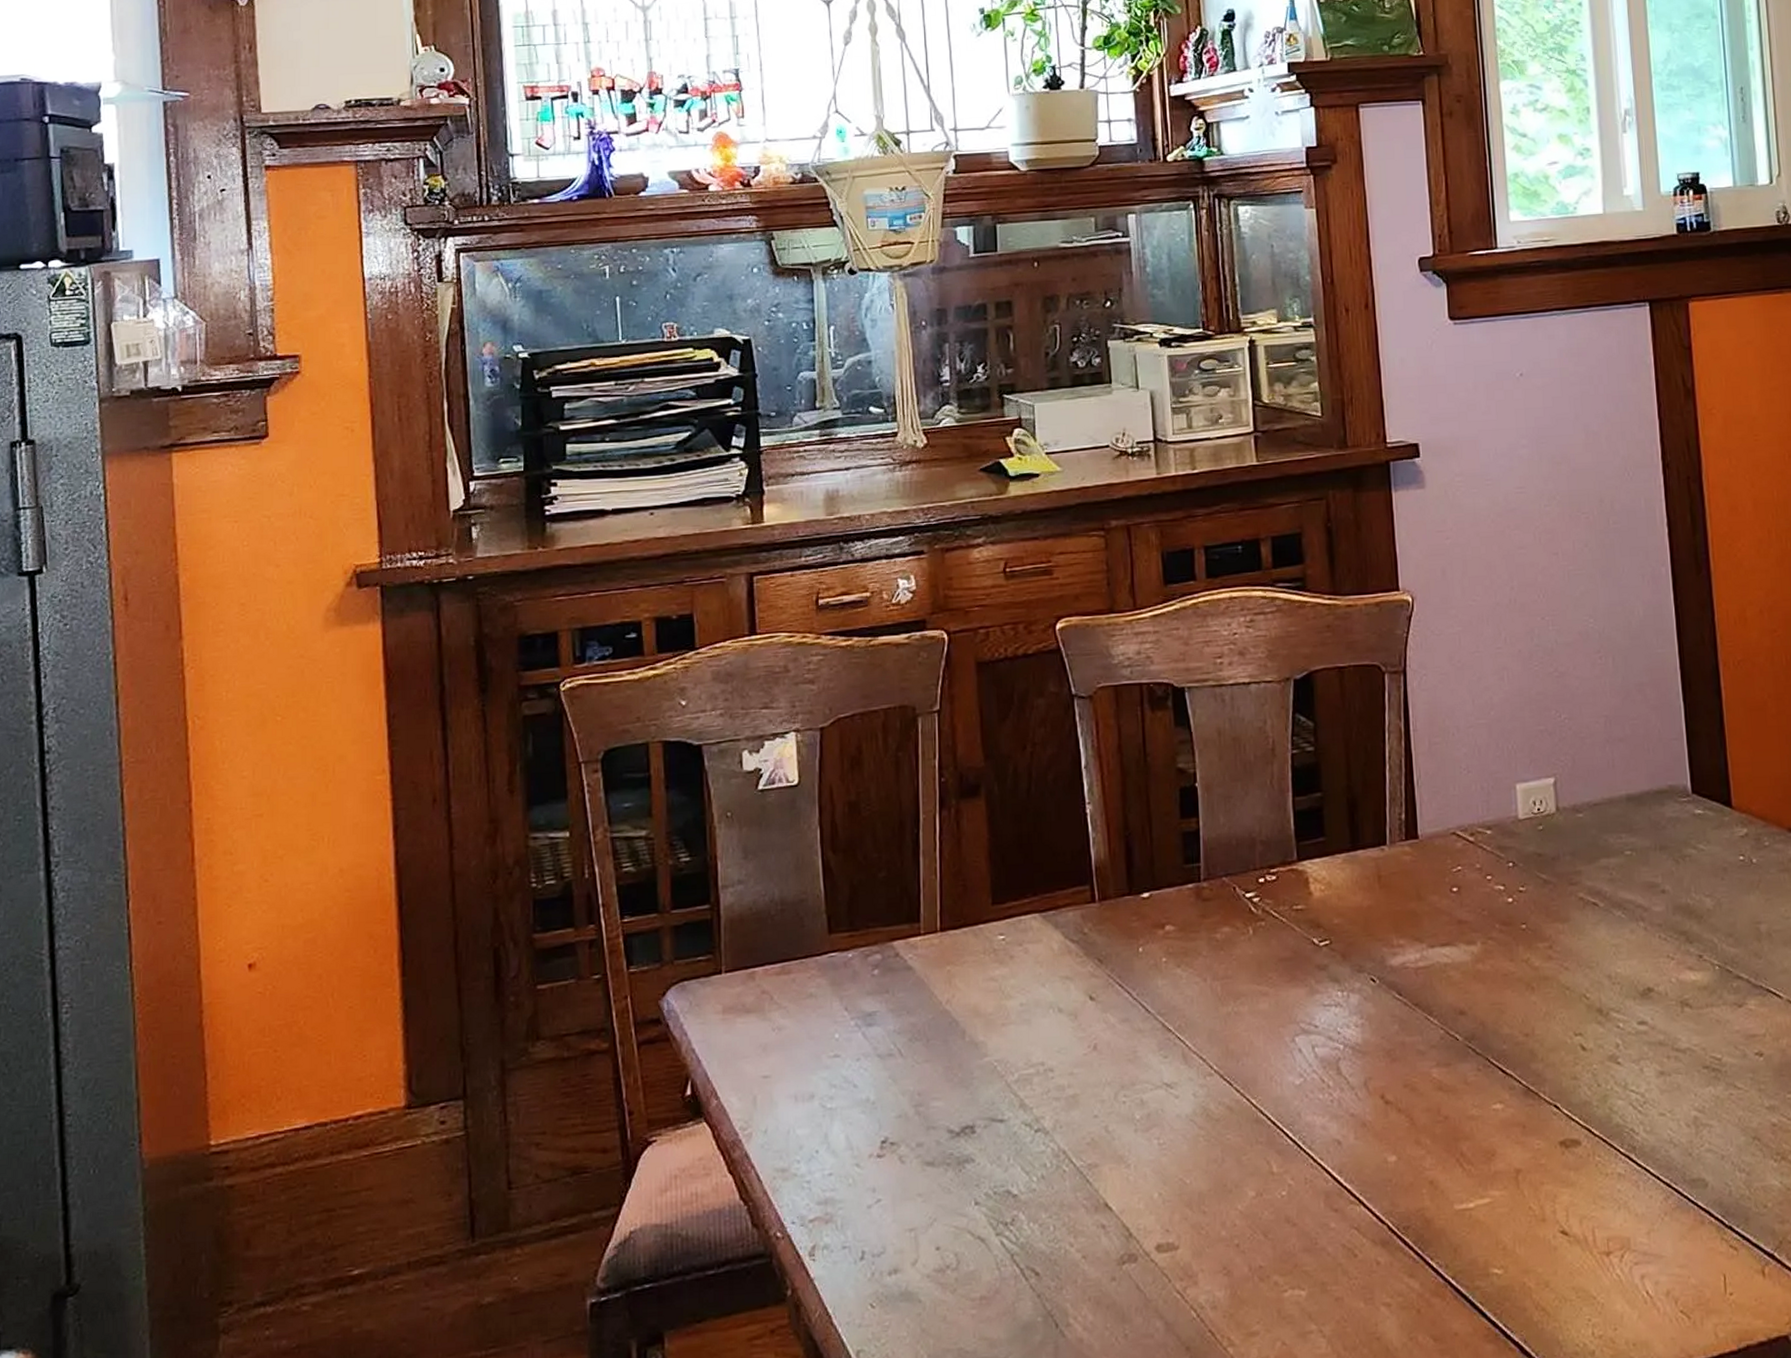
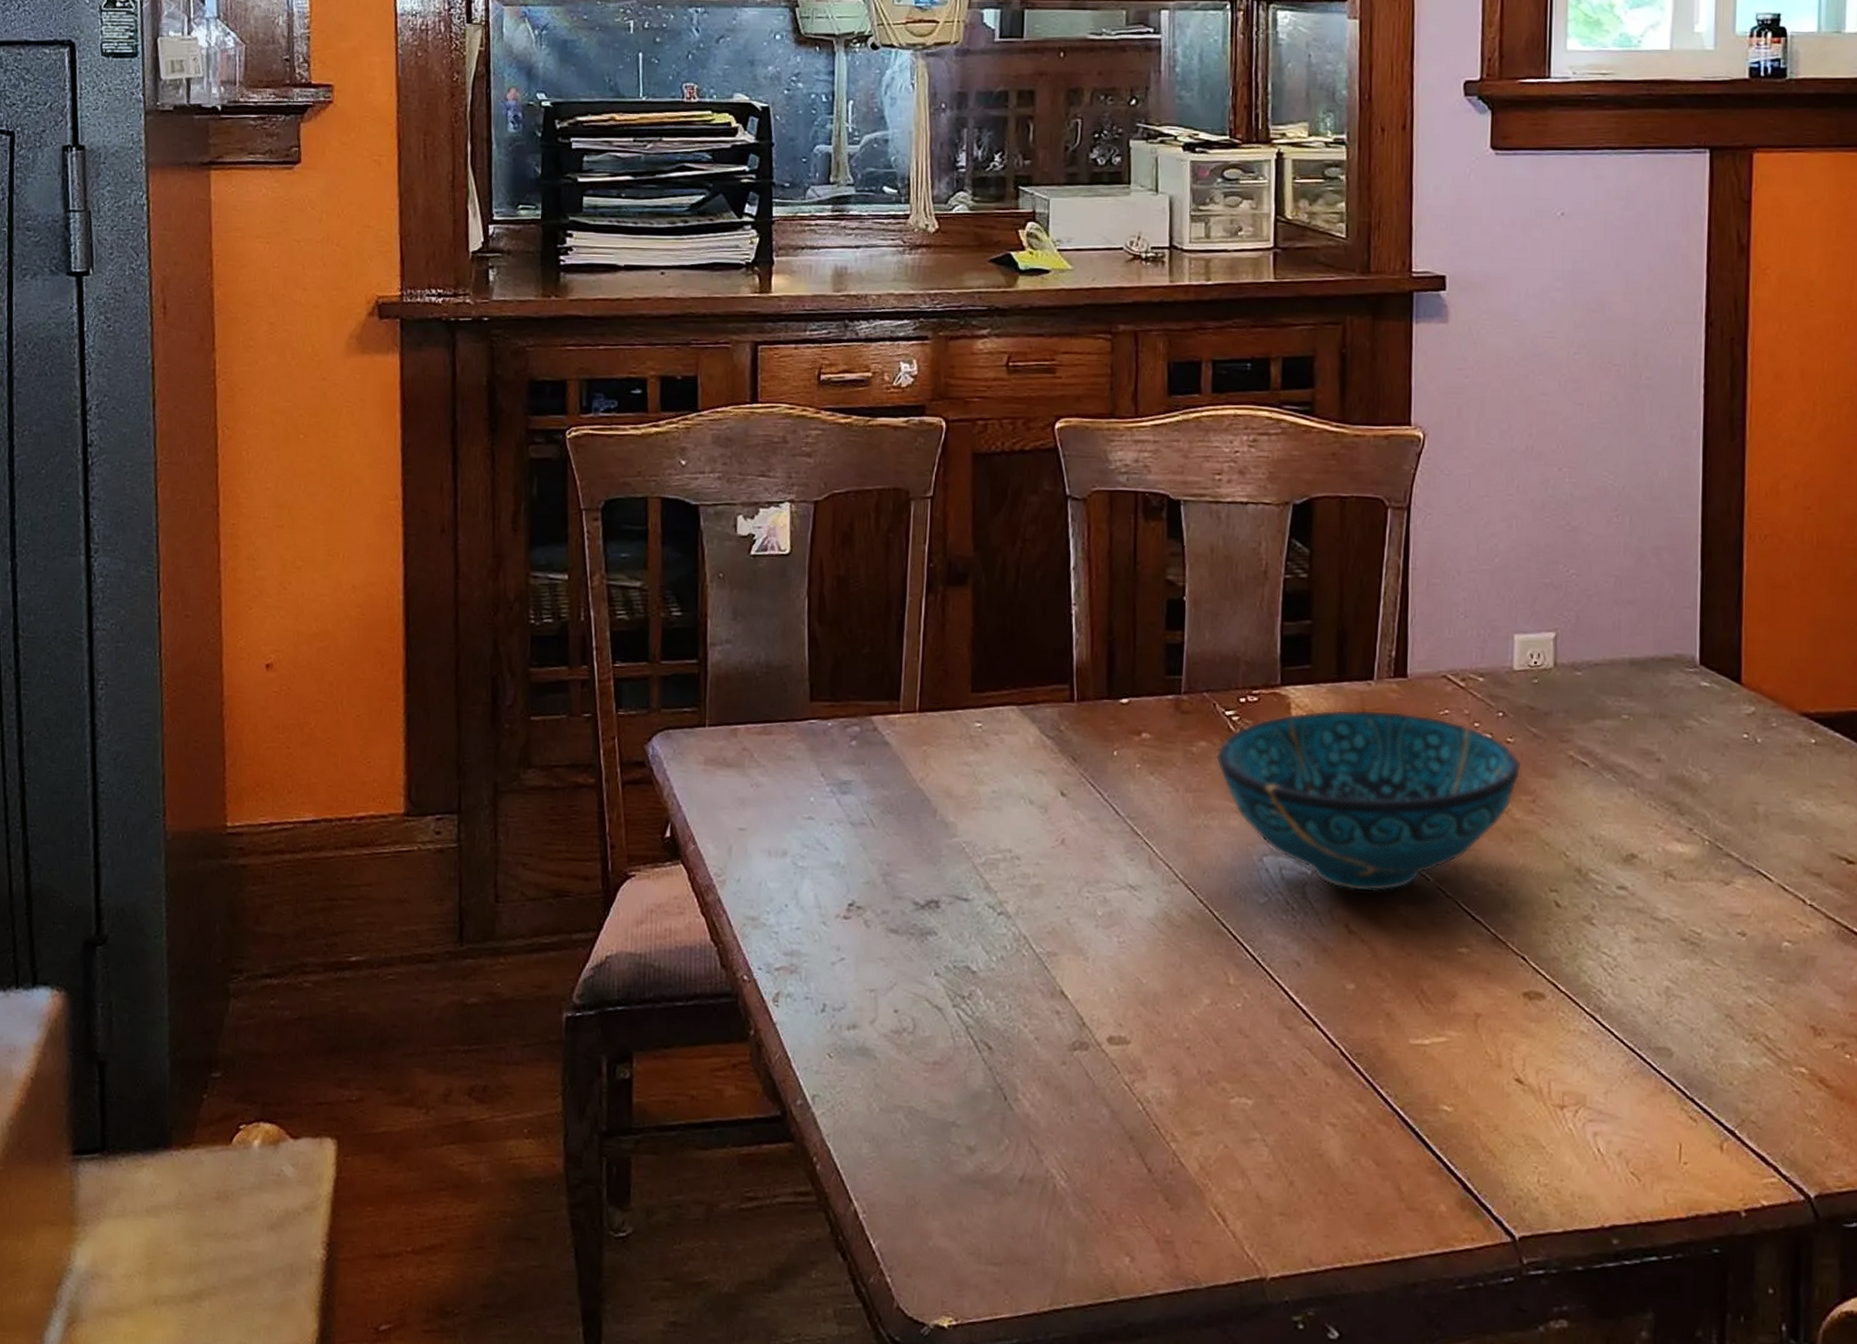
decorative bowl: none [1239,873,1536,1061] -> present [1215,709,1521,892]

